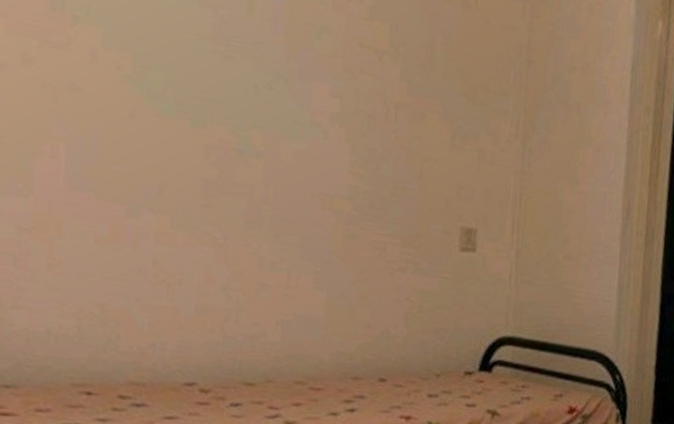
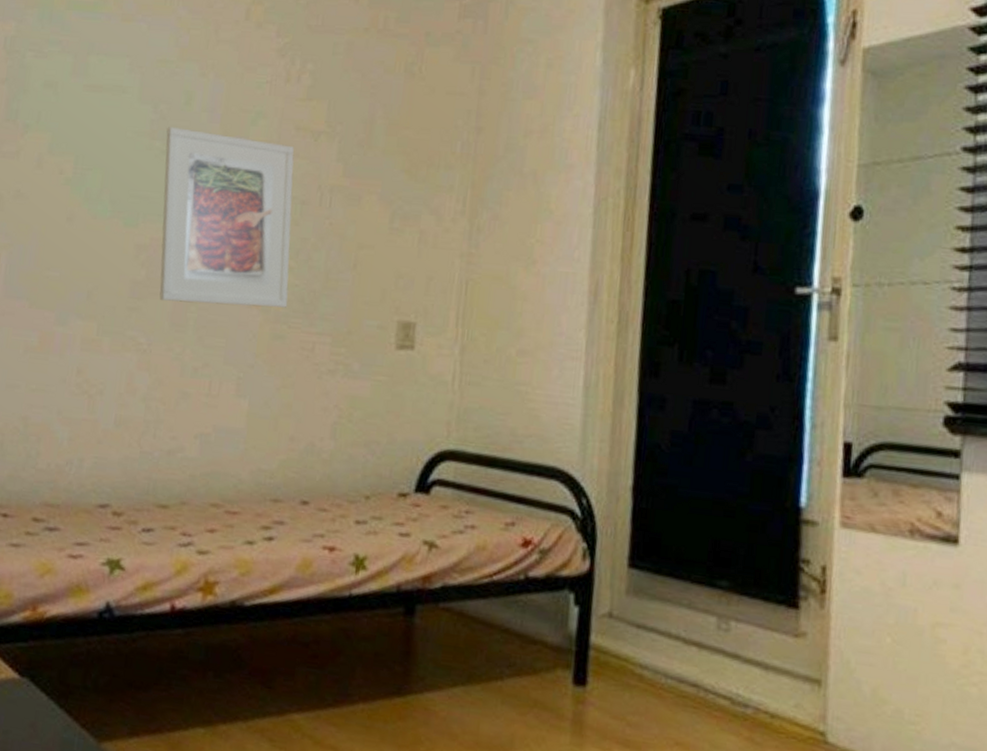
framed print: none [229,33,360,211] -> present [159,127,295,308]

